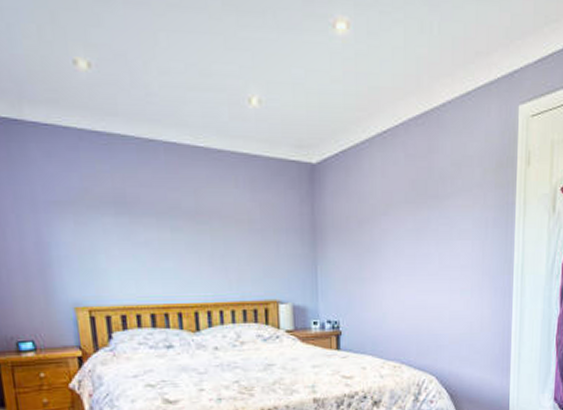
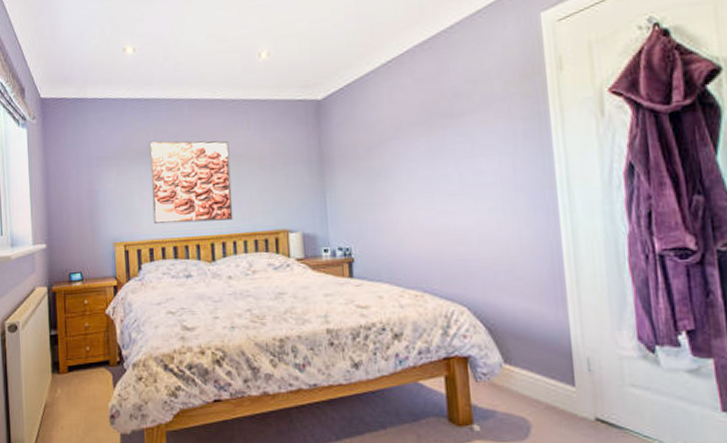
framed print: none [115,187,220,288] -> present [149,140,233,224]

